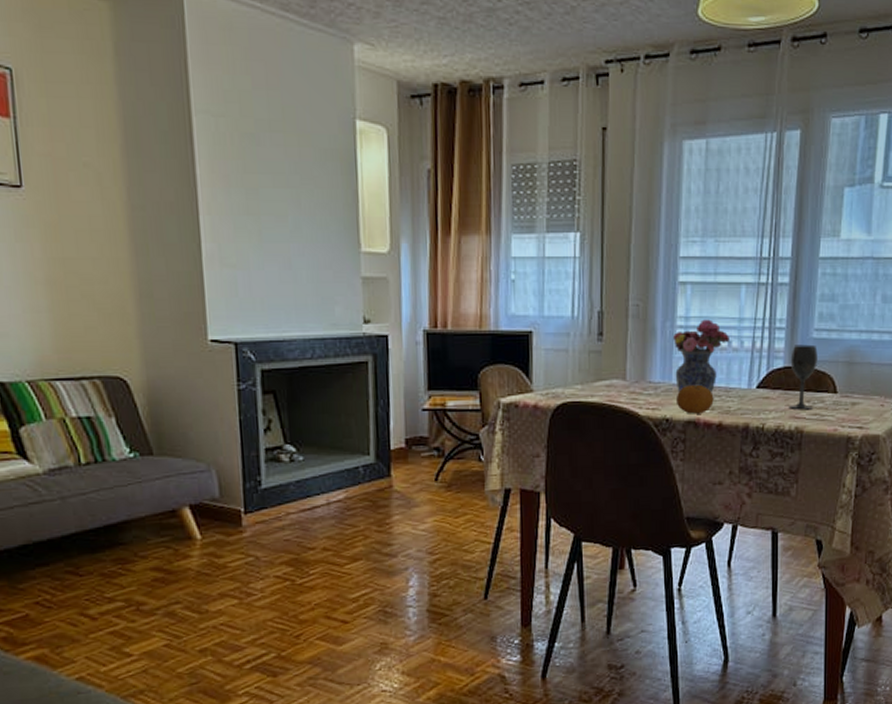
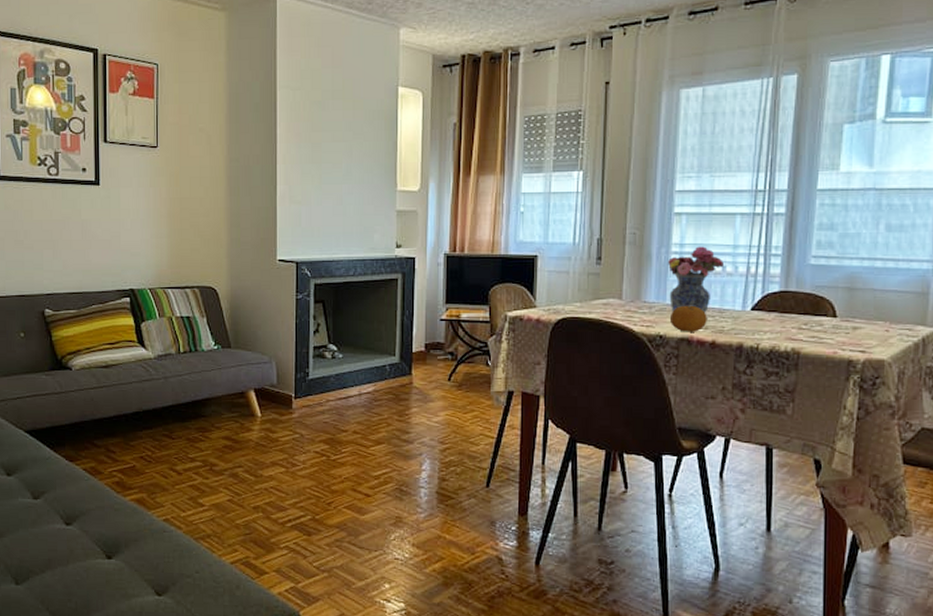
wine glass: present [788,344,818,410] -> none [784,270,815,332]

